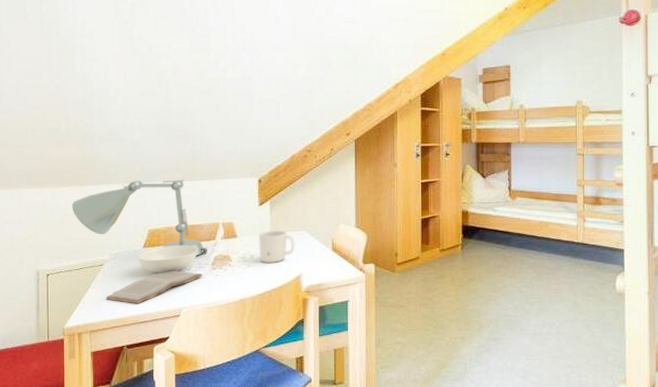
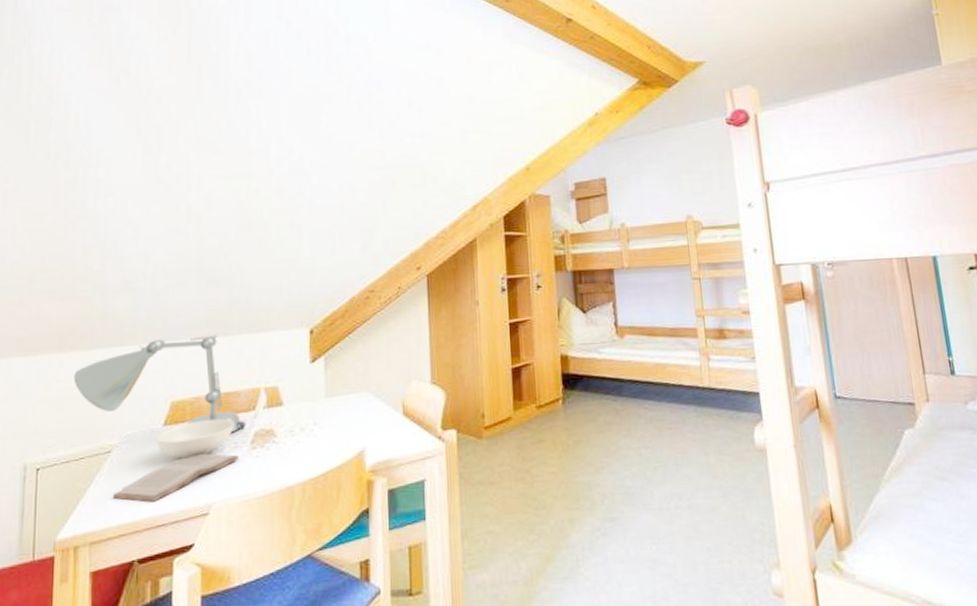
mug: present [259,230,295,263] -> none [310,393,357,436]

